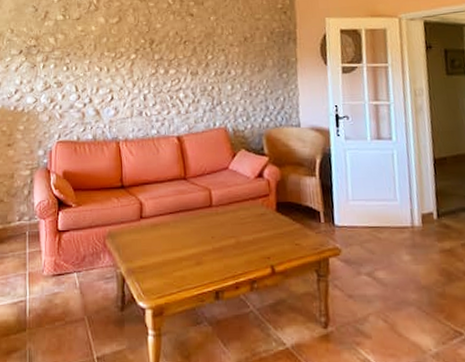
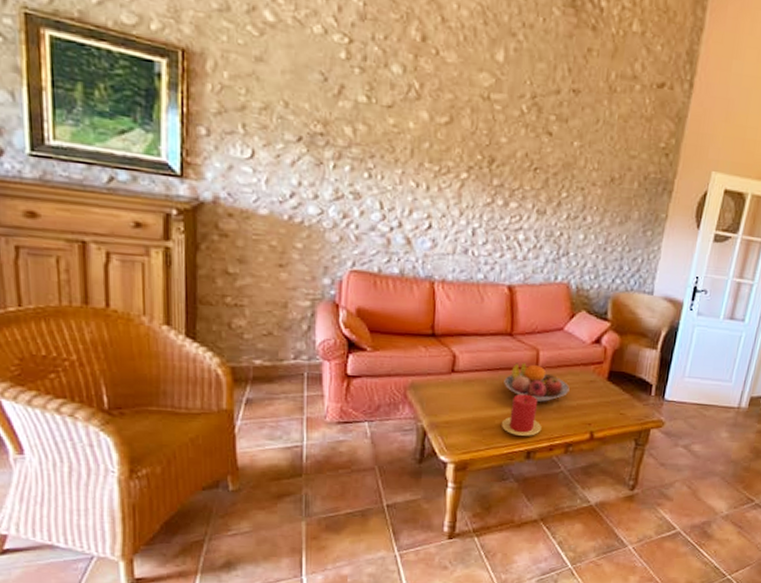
fruit bowl: none [185,202,244,239] -> present [504,362,570,402]
candle: none [188,233,225,275] -> present [501,393,542,436]

